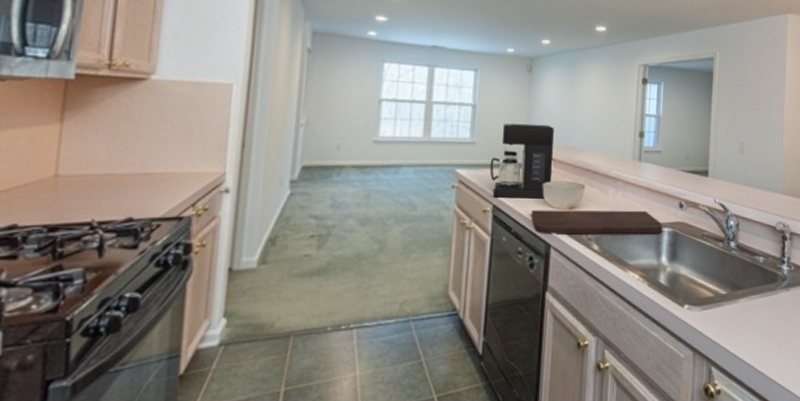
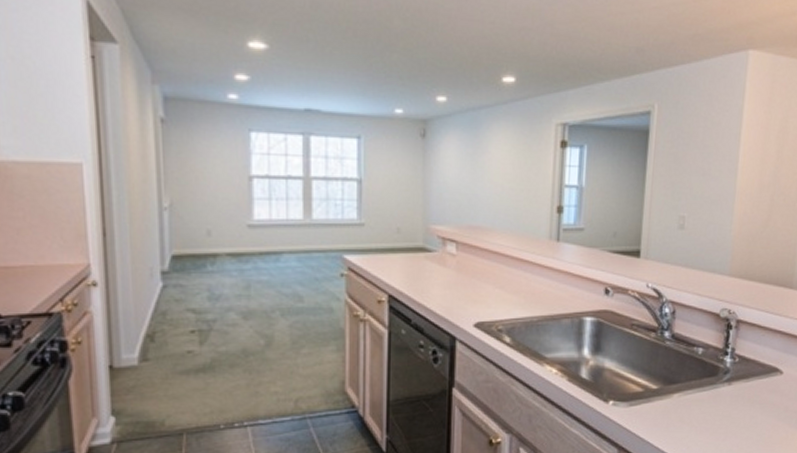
coffee maker: present [489,123,555,199] -> none [382,199,456,288]
cutting board: present [531,209,663,235] -> none [432,298,585,326]
bowl: present [542,180,586,210] -> none [444,265,495,299]

